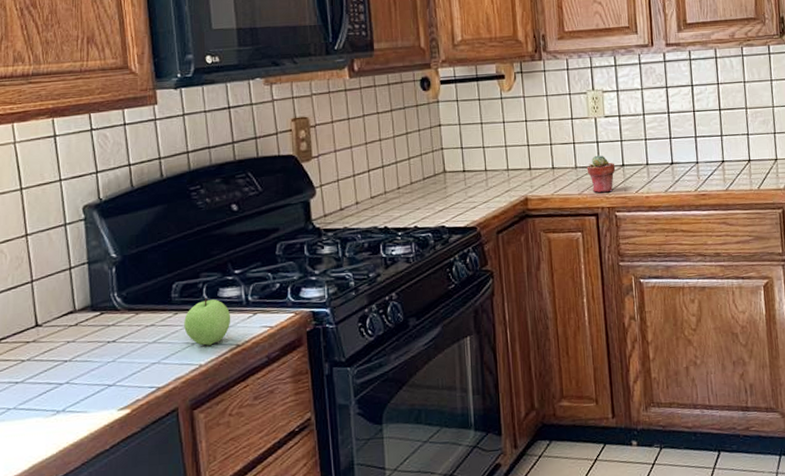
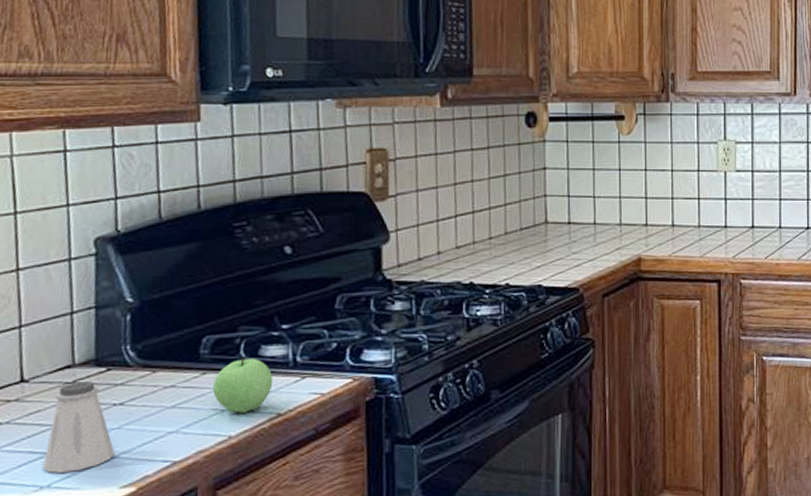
saltshaker: none [58,324,111,400] -> present [43,381,115,473]
potted succulent: present [587,155,616,193] -> none [711,213,744,257]

